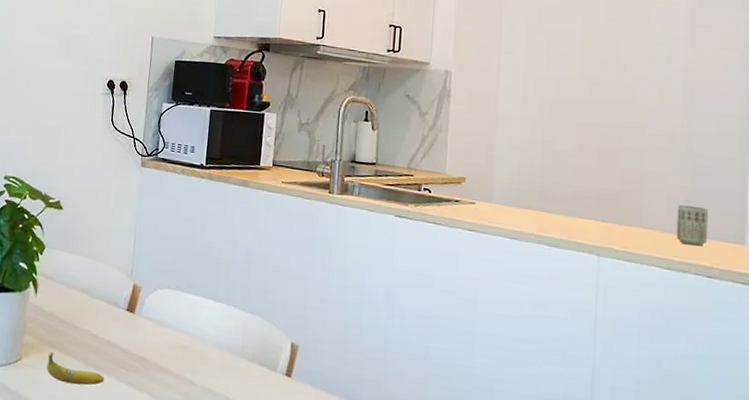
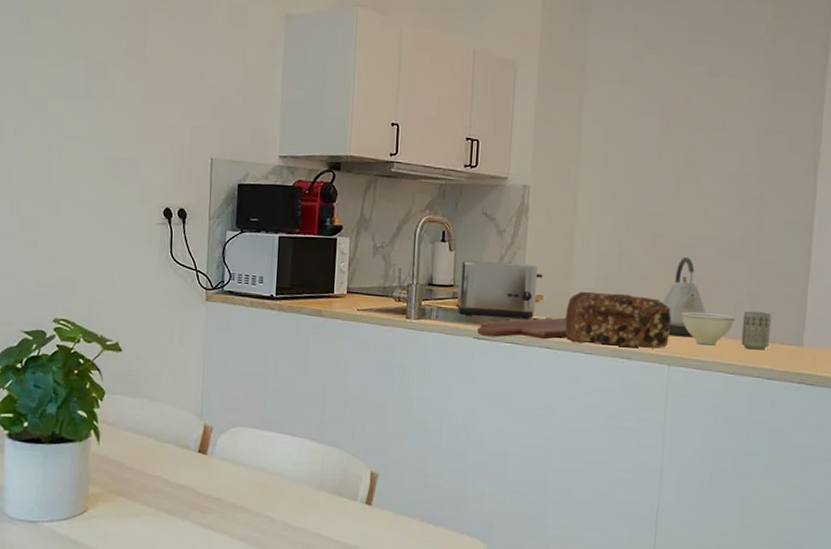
fruit: present [46,352,104,386] -> none [115,500,178,532]
toaster: none [378,139,466,200] -> present [456,260,543,319]
cutting board: none [399,200,491,222] -> present [477,317,567,340]
bread loaf: none [487,175,600,238] -> present [564,291,672,349]
kettle: none [589,146,637,228] -> present [662,256,706,337]
bowl: none [610,202,670,239] -> present [681,311,736,346]

